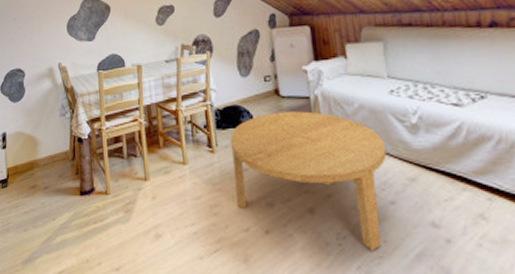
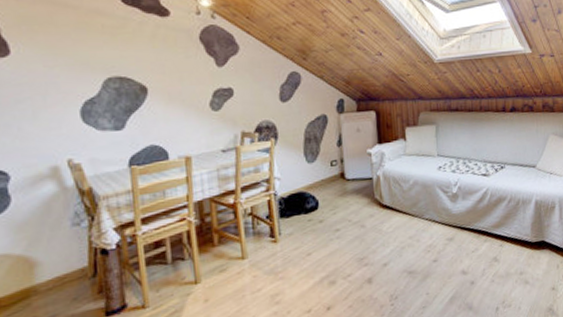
coffee table: present [230,111,387,251] -> none [294,191,433,304]

